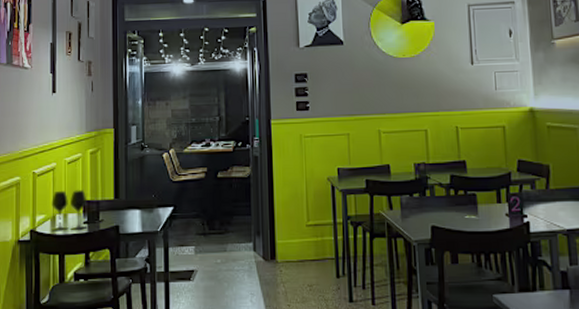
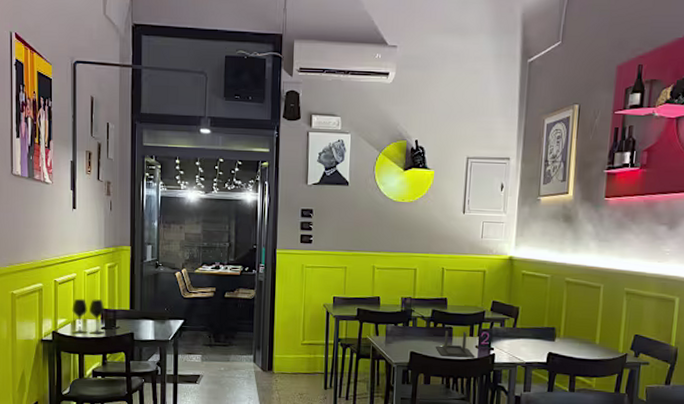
napkin holder: none [460,198,507,229] -> present [436,331,475,358]

